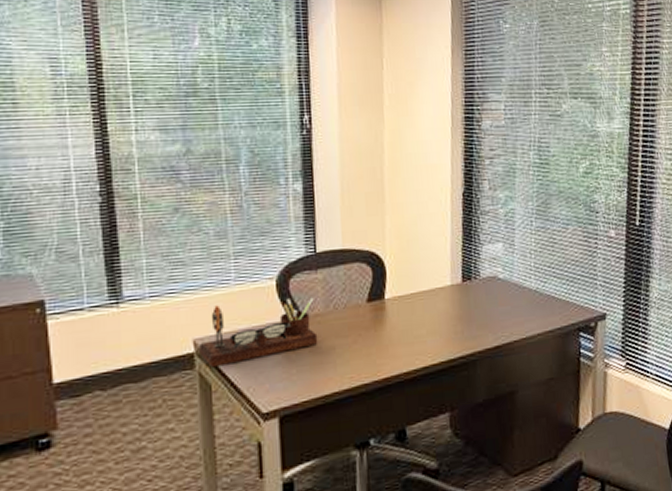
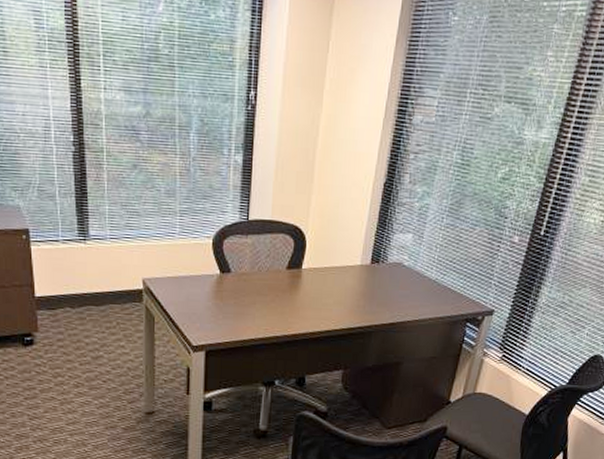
desk organizer: present [199,297,318,368] -> none [147,253,243,304]

